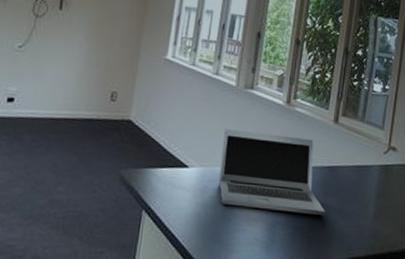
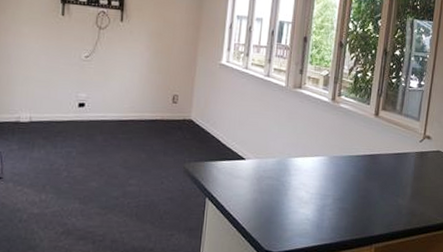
laptop: present [219,129,325,215] -> none [273,125,368,197]

